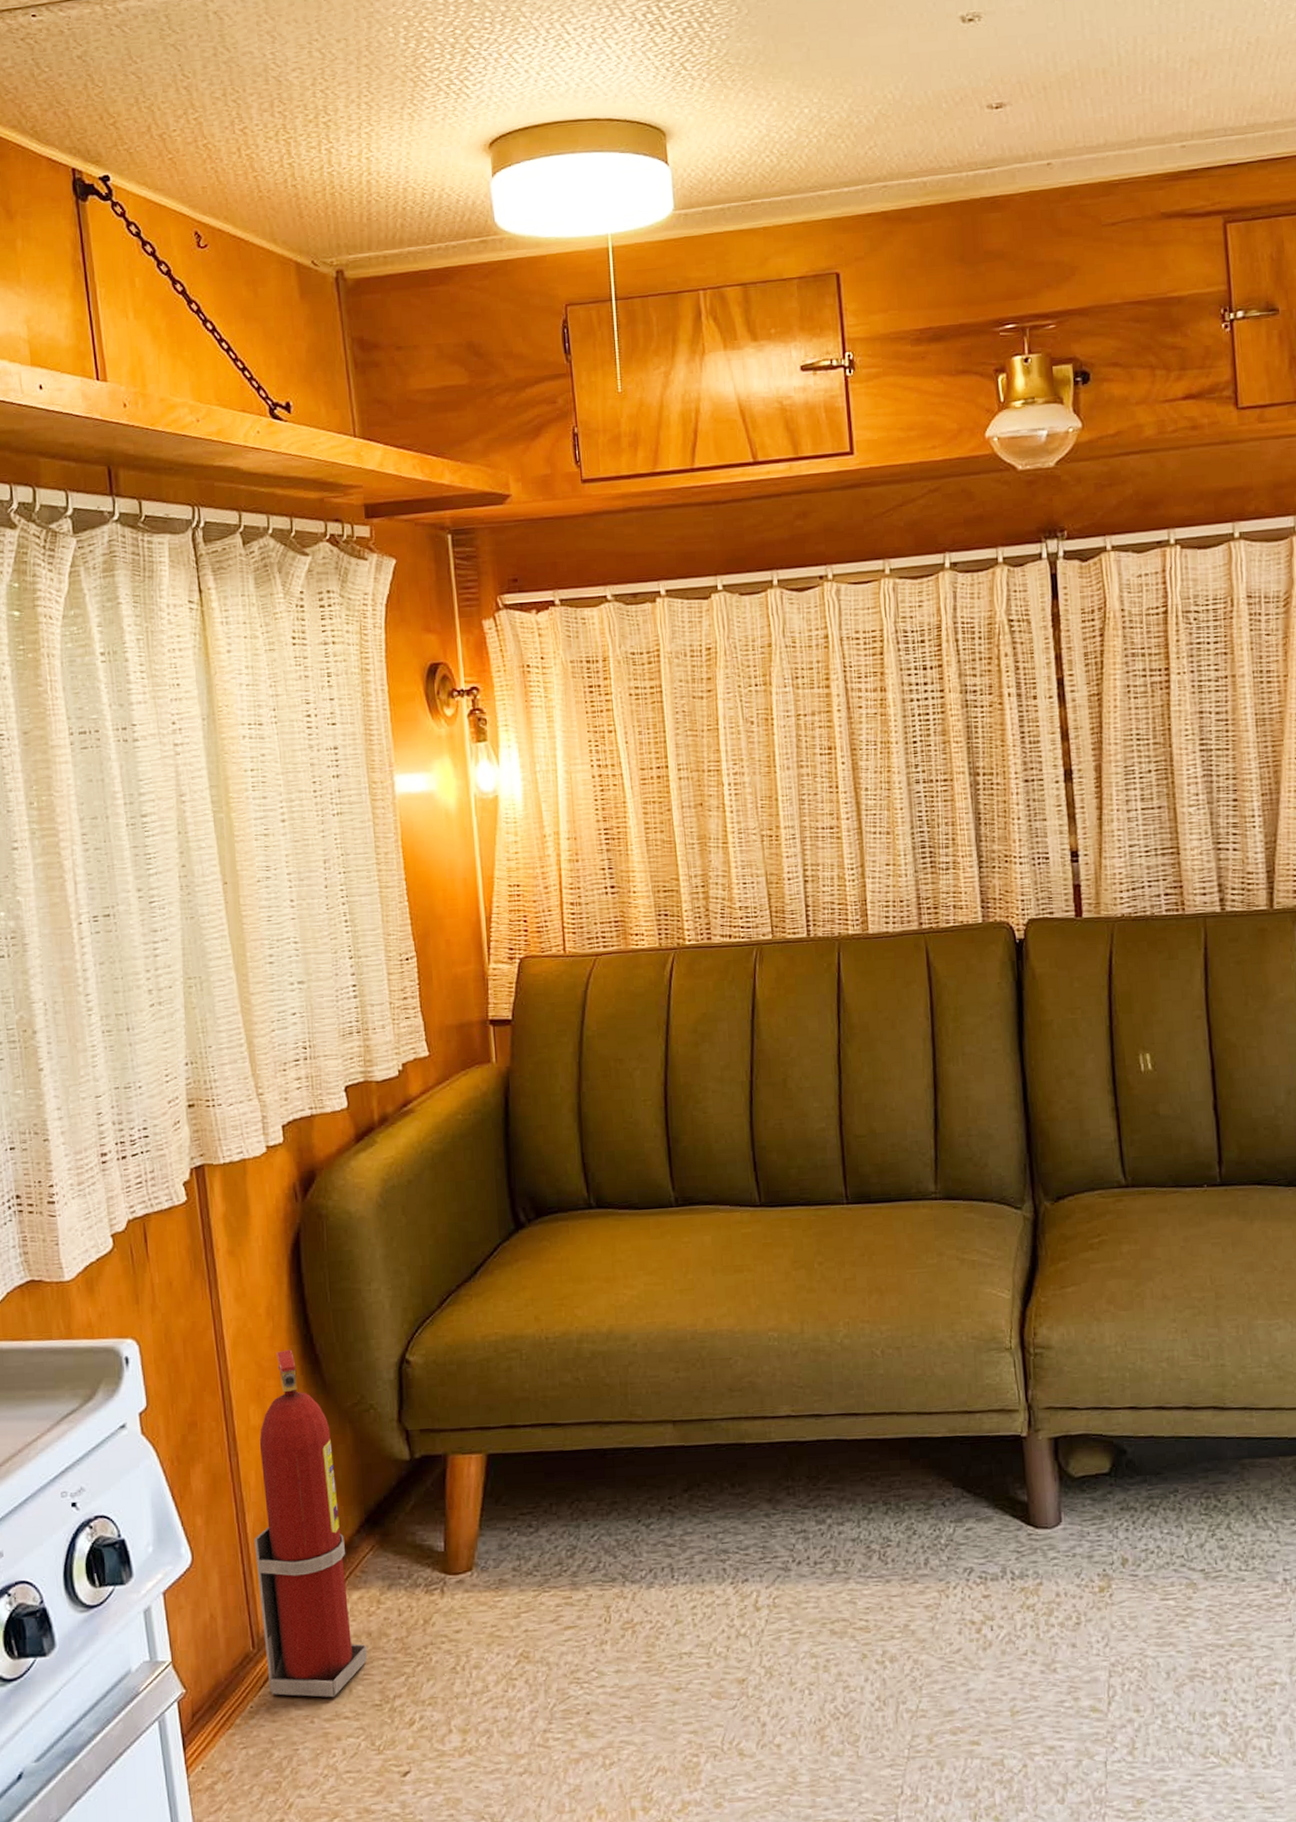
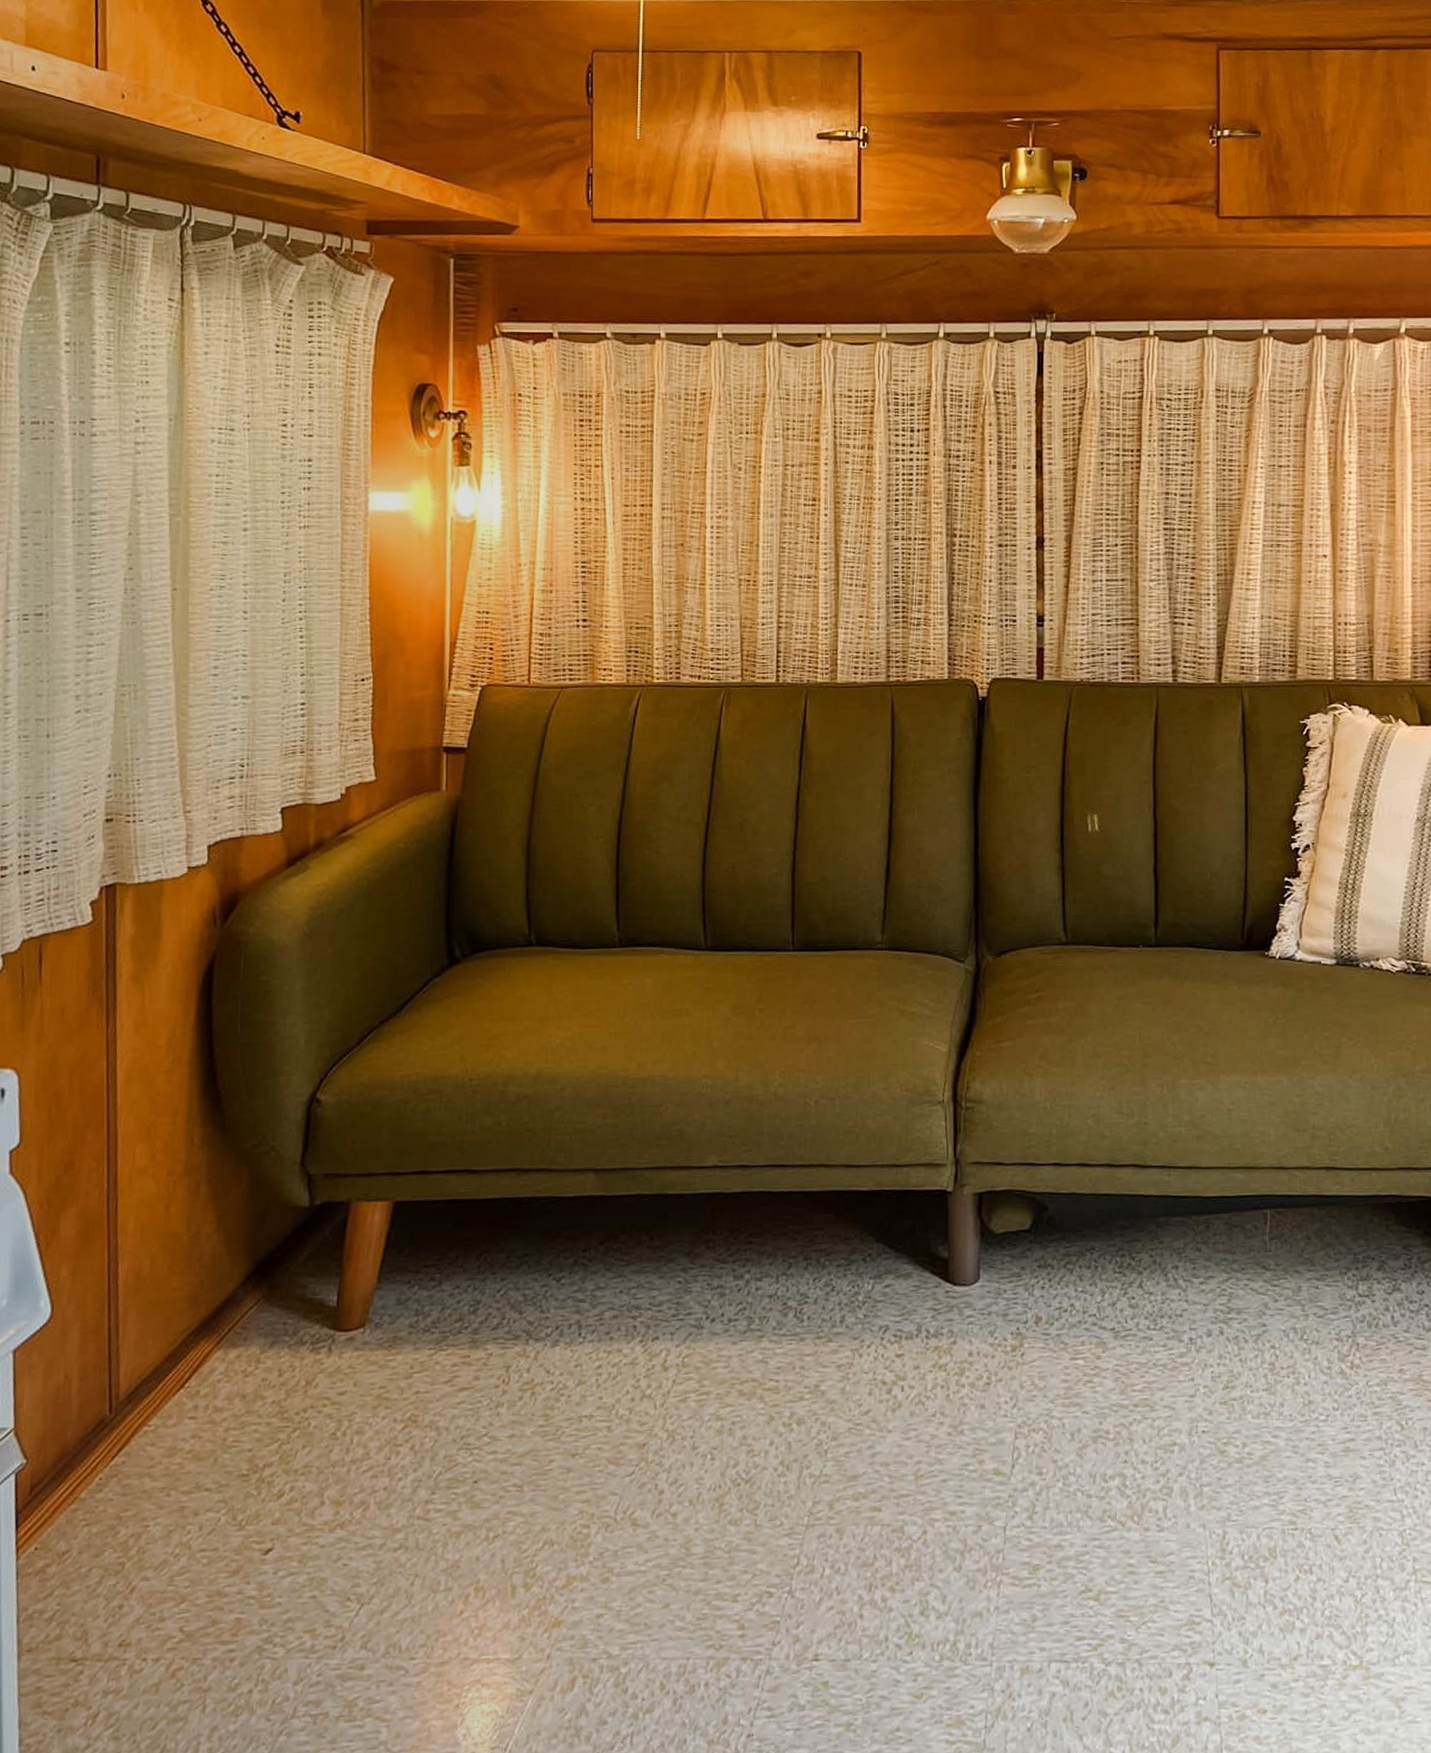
fire extinguisher: present [254,1349,368,1698] -> none [123,1085,239,1468]

